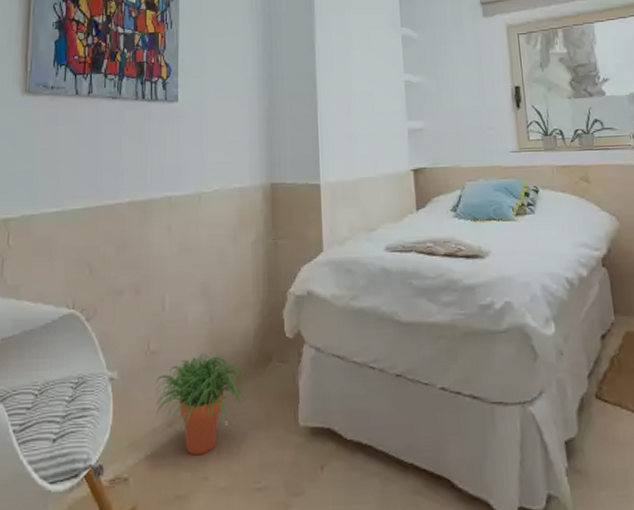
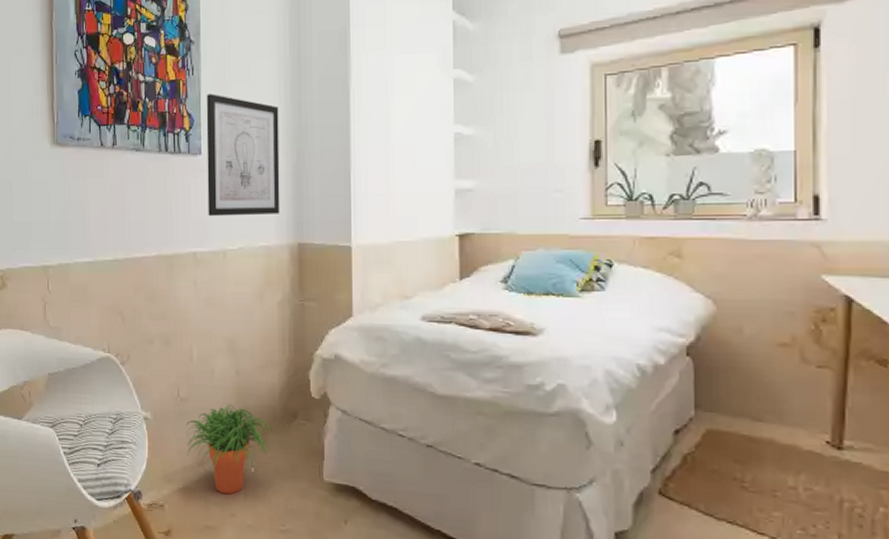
wall art: none [183,45,254,161] -> present [206,93,280,217]

